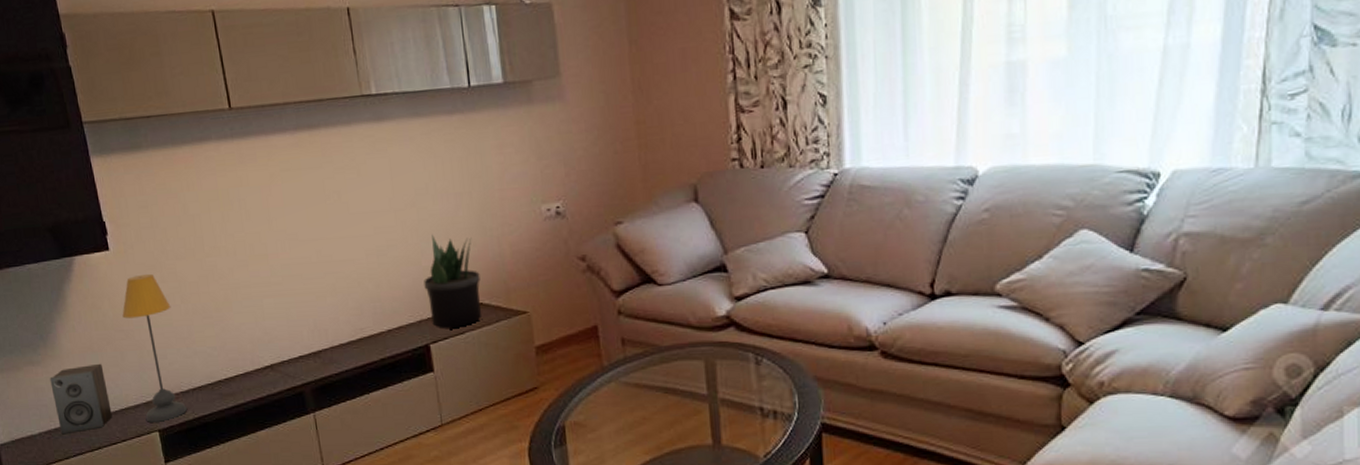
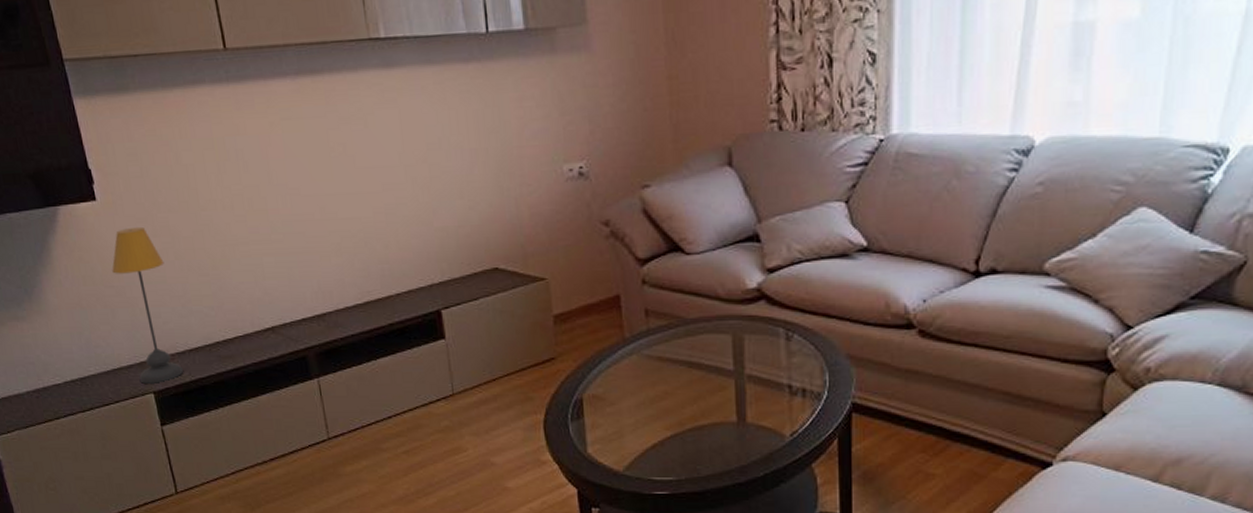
speaker: present [50,363,112,435] -> none [36,320,104,394]
planter: present [424,234,483,330] -> none [435,193,498,295]

